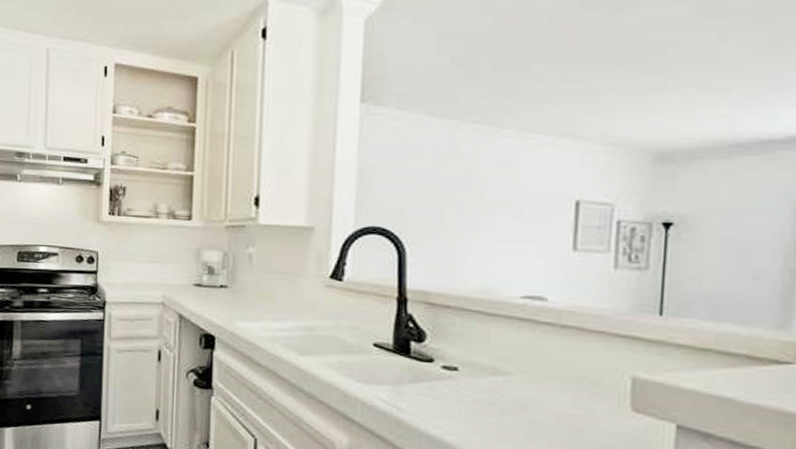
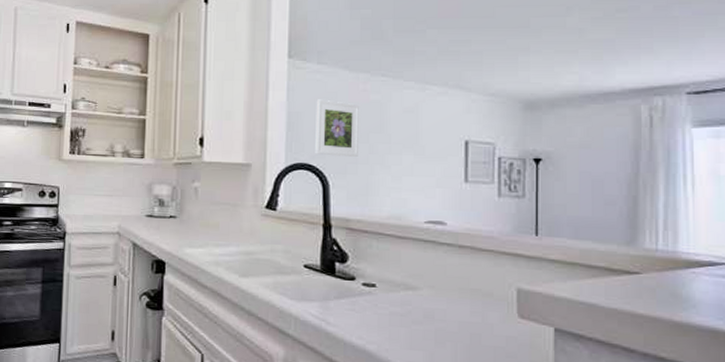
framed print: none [390,151,447,219] -> present [315,99,360,157]

